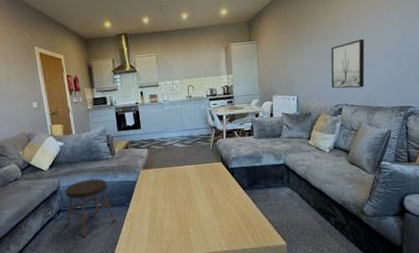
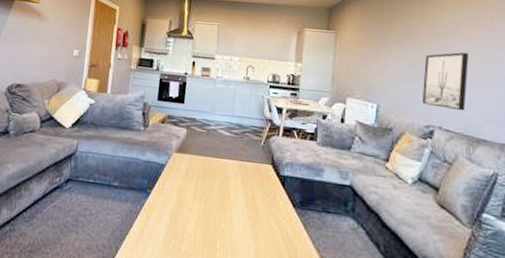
stool: present [65,178,116,238] -> none [72,149,132,221]

